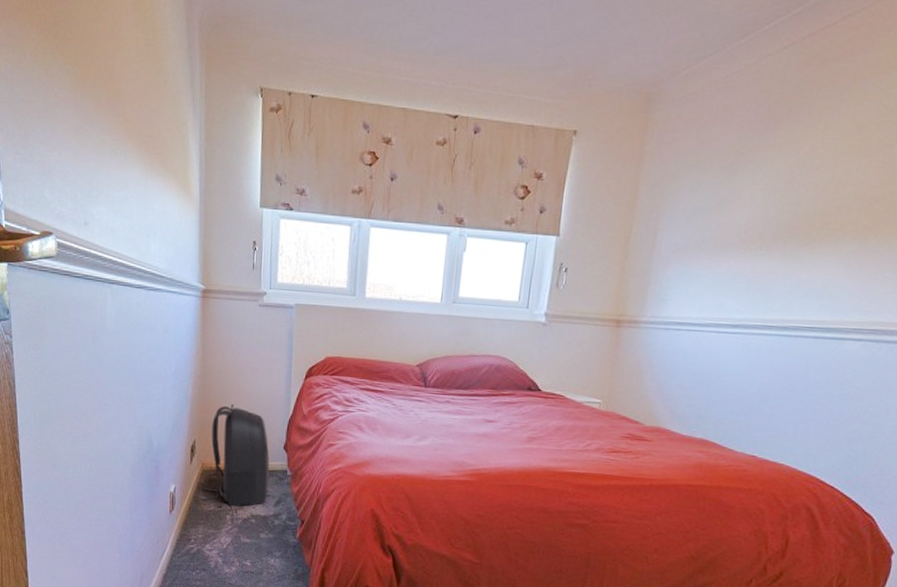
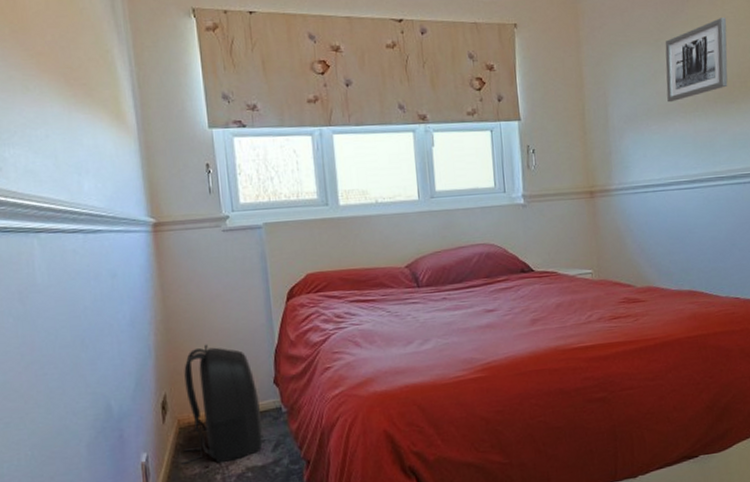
wall art: none [728,144,824,236] -> present [665,18,728,103]

